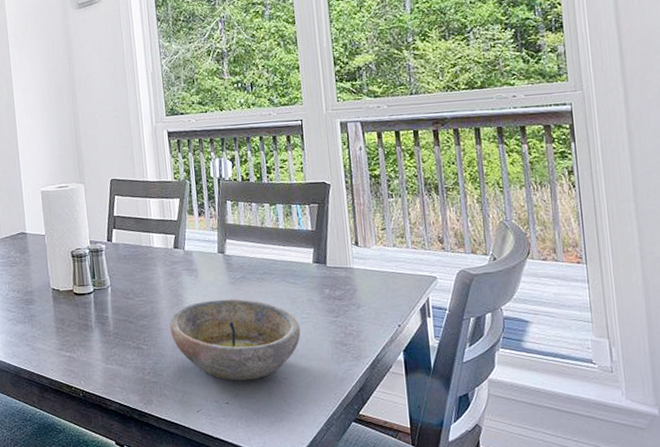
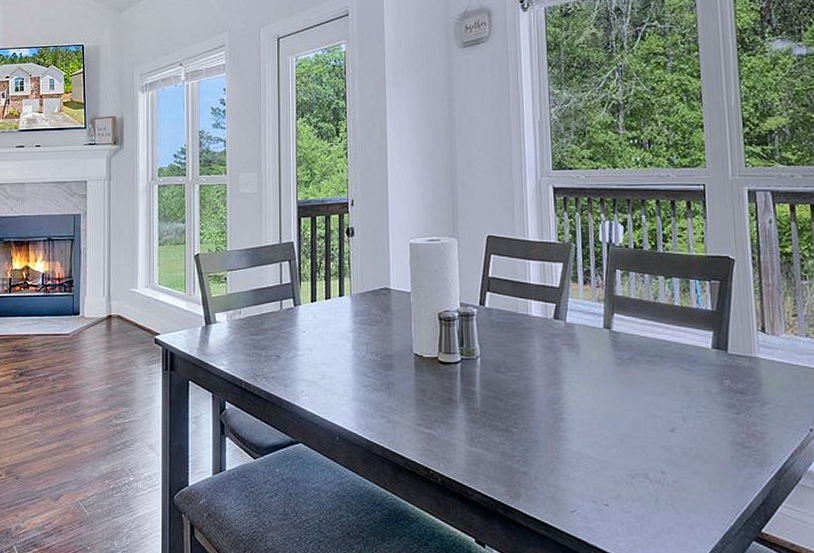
bowl: present [169,298,301,381] -> none [545,382,695,480]

